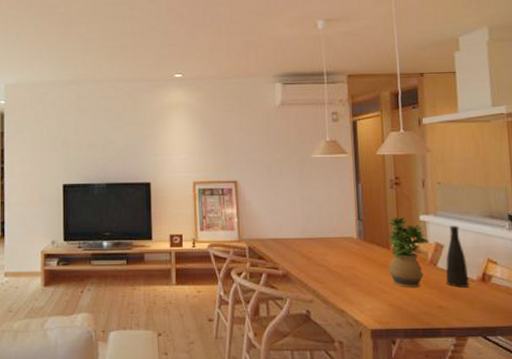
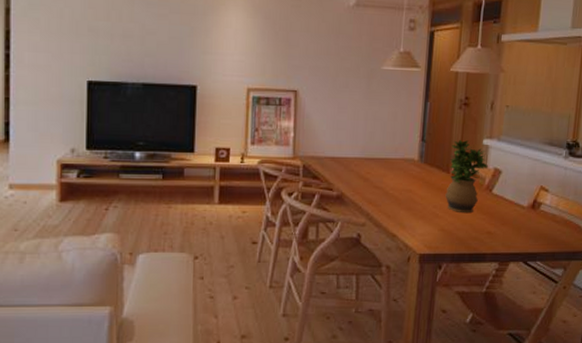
vase: present [445,226,470,288] -> none [498,152,521,214]

